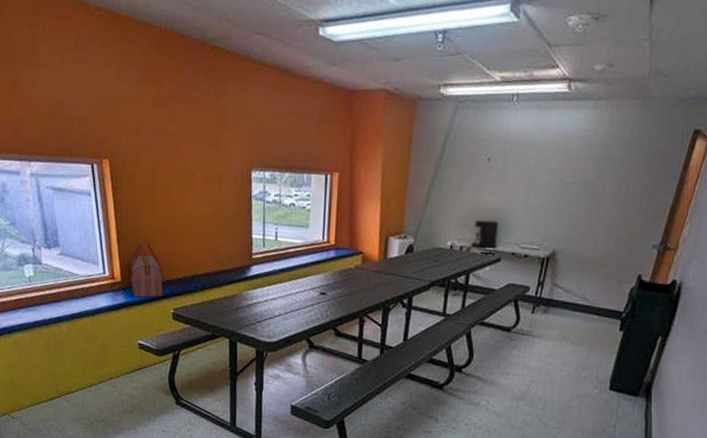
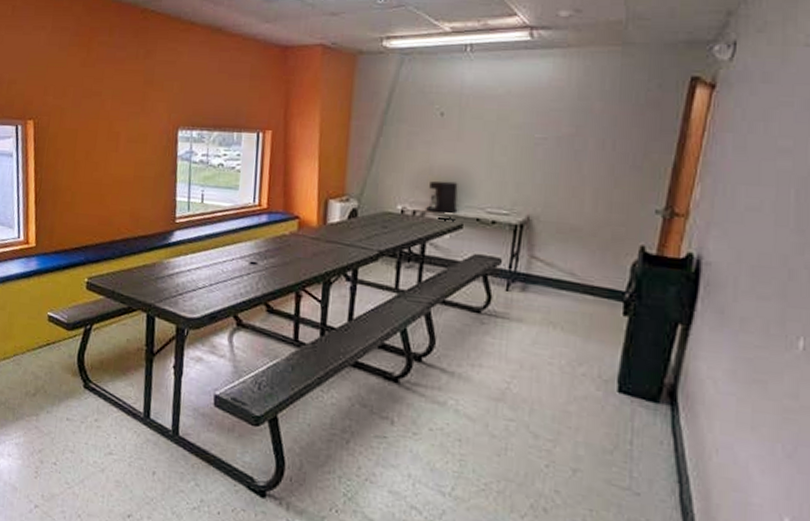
handbag: present [129,241,164,298] -> none [45,204,80,265]

